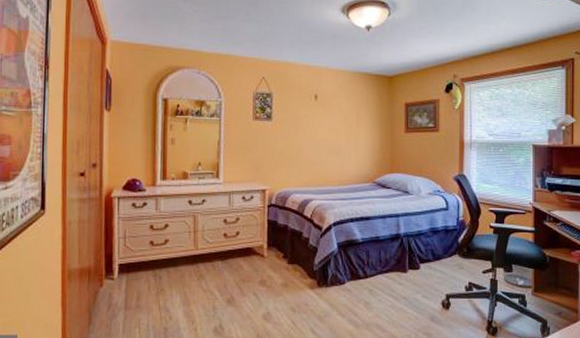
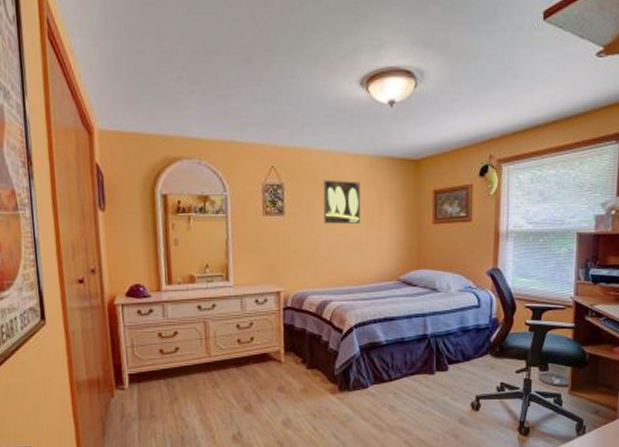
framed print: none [307,90,340,130] -> present [323,179,360,224]

